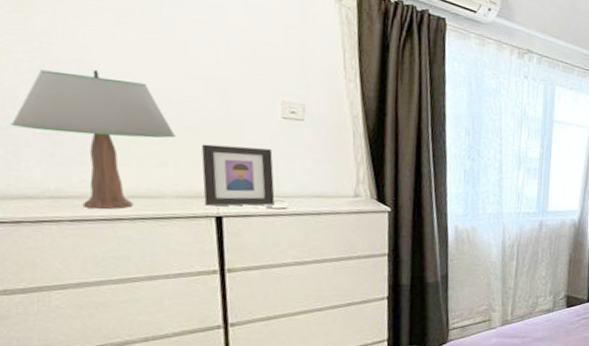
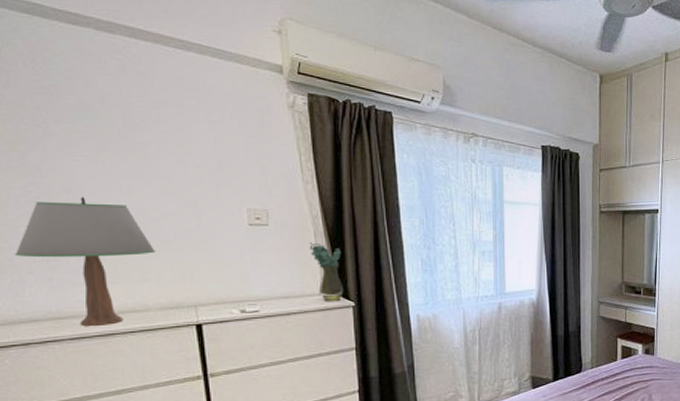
picture frame: present [201,144,275,206] -> none [180,256,247,315]
vase: none [346,142,381,206] -> present [309,242,344,302]

